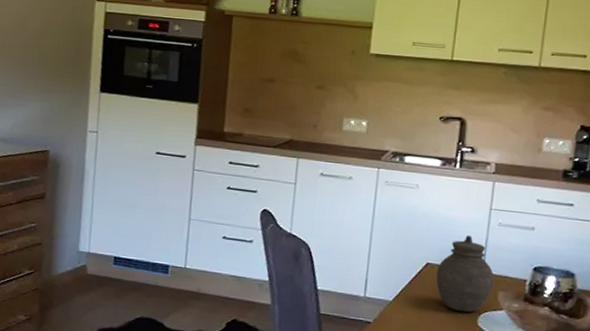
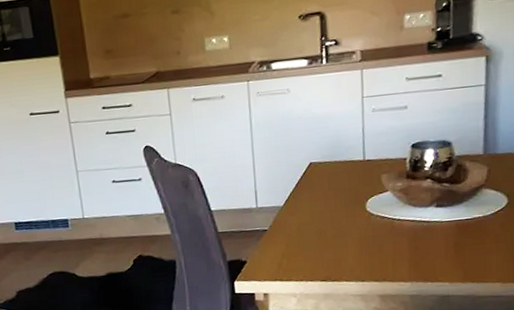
jar: present [436,234,495,313] -> none [320,127,376,202]

